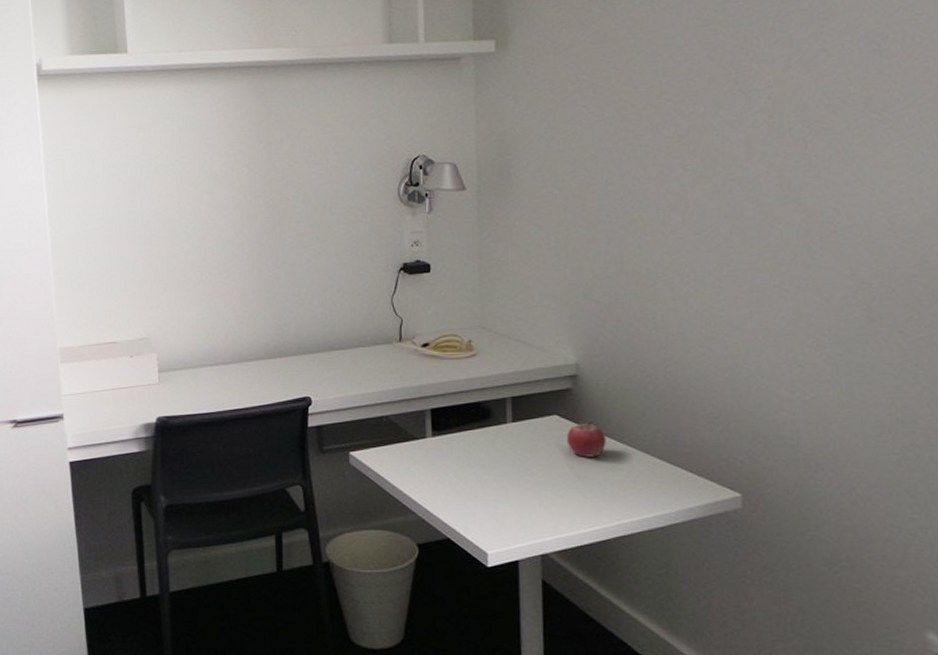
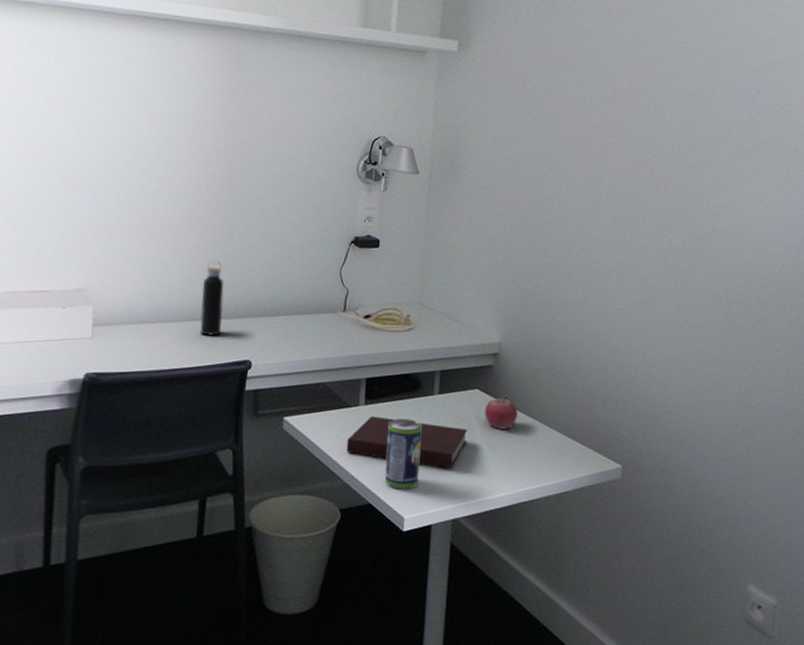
water bottle: none [255,301,278,375] -> present [200,261,224,336]
notebook: none [417,448,550,501] -> present [346,416,468,469]
beverage can: none [459,450,499,524] -> present [384,418,423,490]

